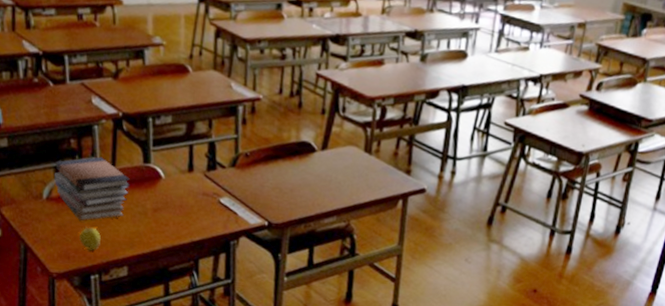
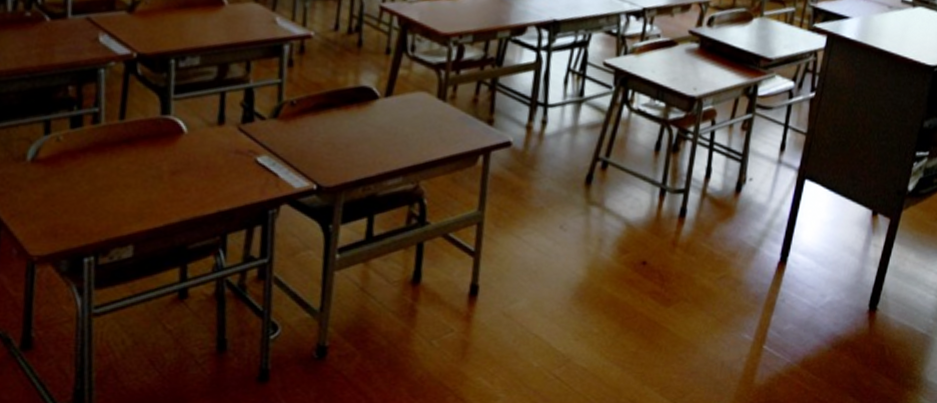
book stack: present [54,157,131,222] -> none [43,107,143,189]
apple: present [79,227,101,251] -> none [71,195,100,226]

